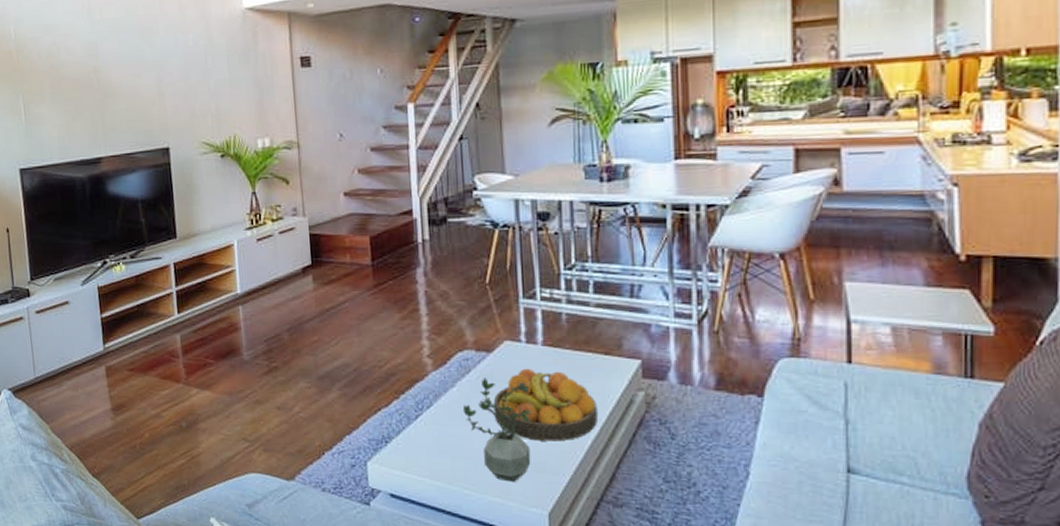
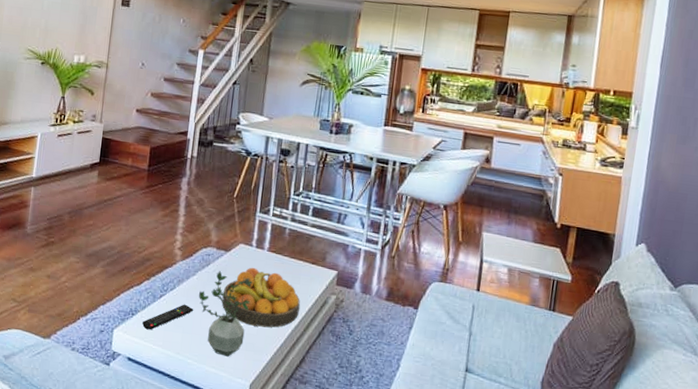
remote control: none [400,423,461,459] -> present [142,304,194,330]

